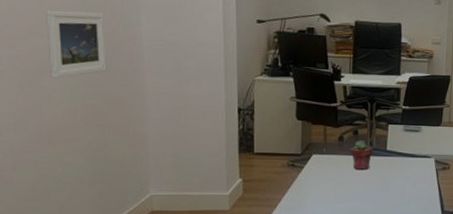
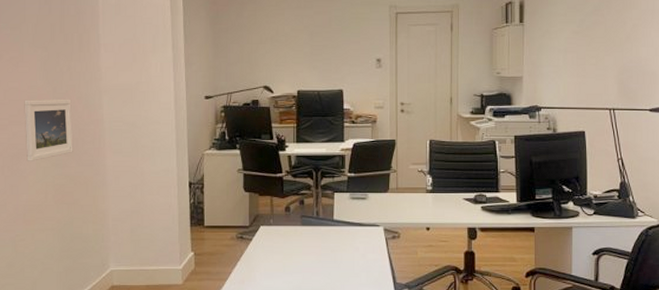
potted succulent: present [351,140,373,170] -> none [298,210,320,240]

